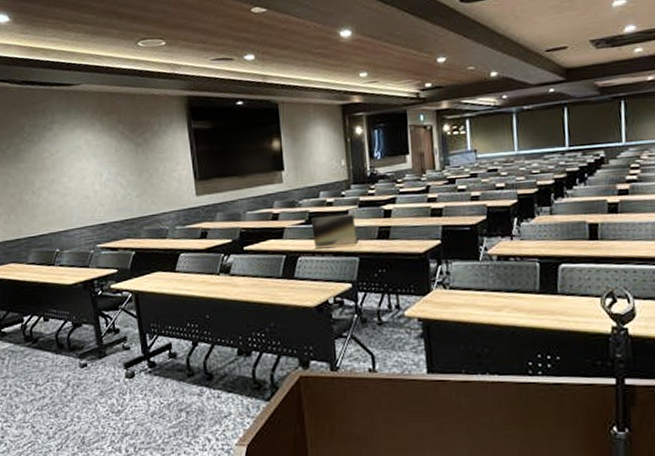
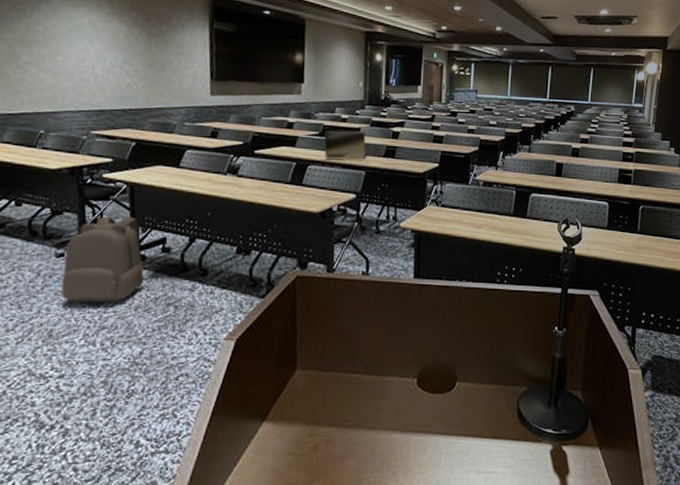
backpack: none [87,324,156,411] -> present [61,216,144,303]

